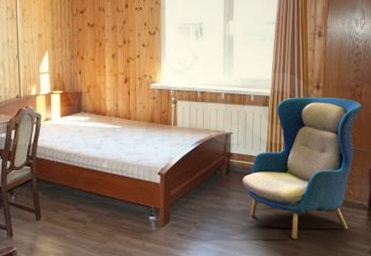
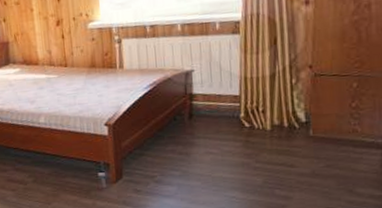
armchair: present [242,97,362,239] -> none [210,12,372,189]

